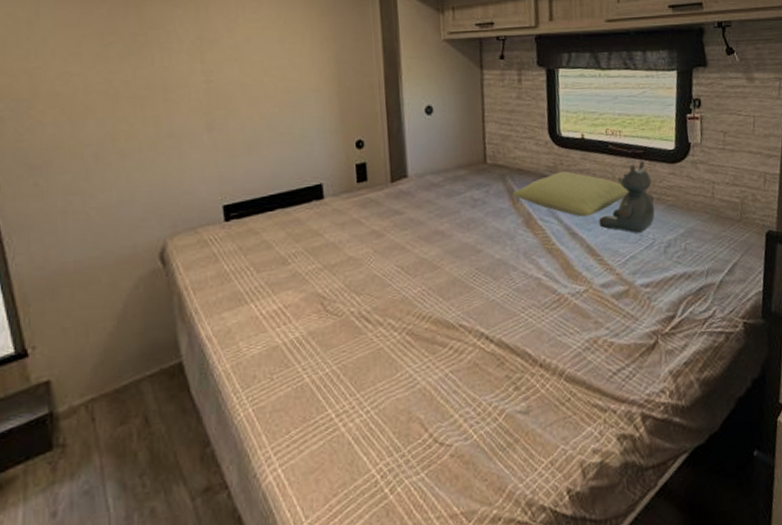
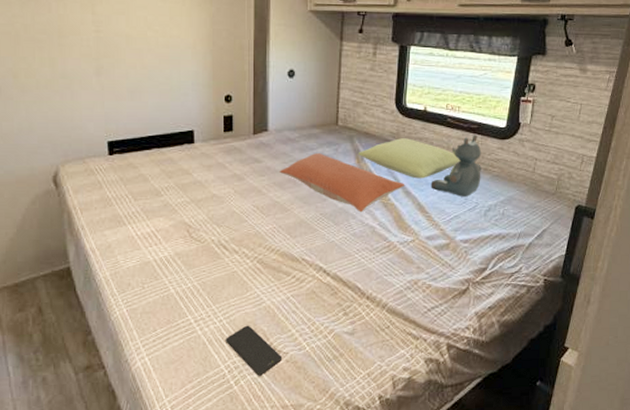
smartphone: none [375,414,446,479] -> present [226,325,283,376]
pillow: none [424,197,569,263] -> present [279,153,404,213]

